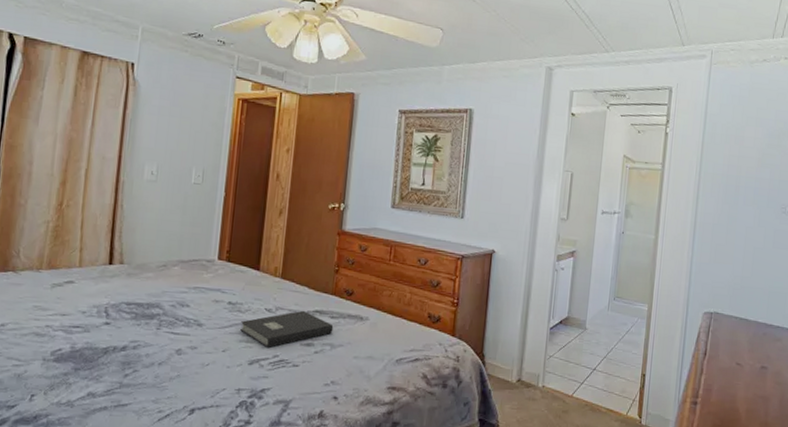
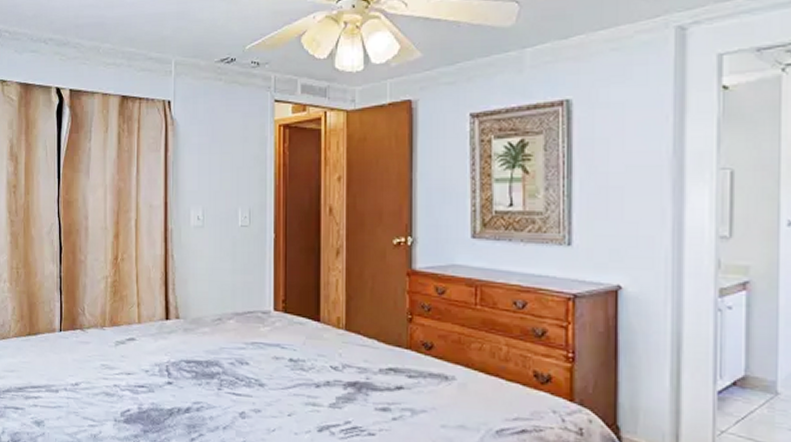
book: present [240,310,334,348] -> none [305,368,413,412]

